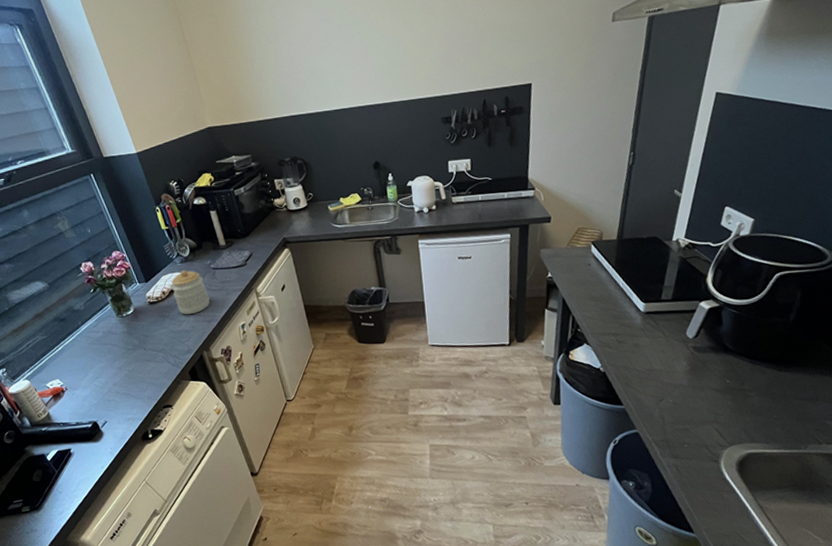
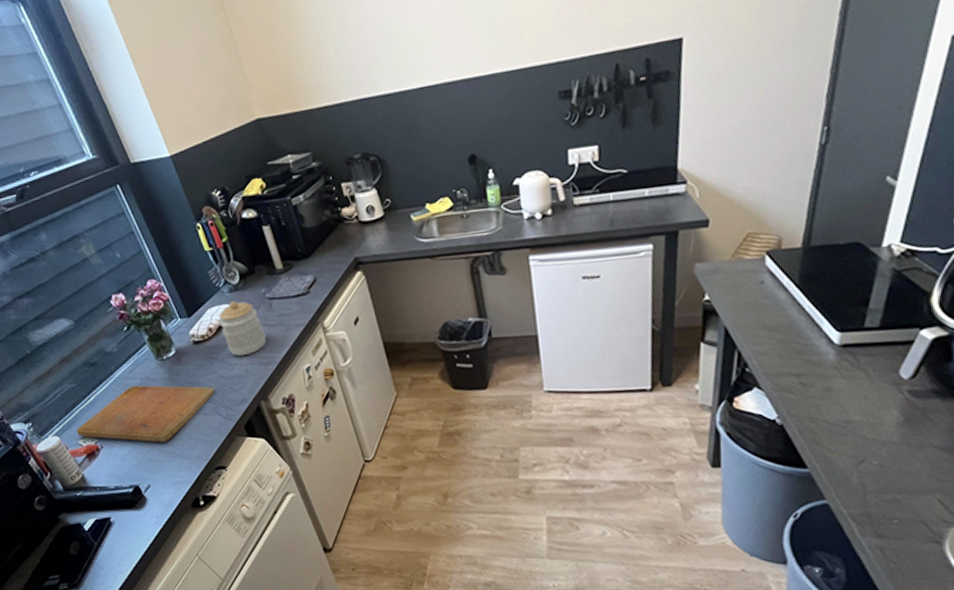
cutting board: none [45,337,165,385] -> present [76,385,215,443]

